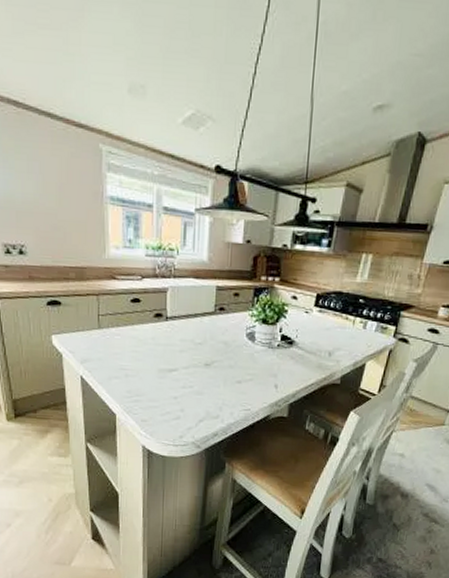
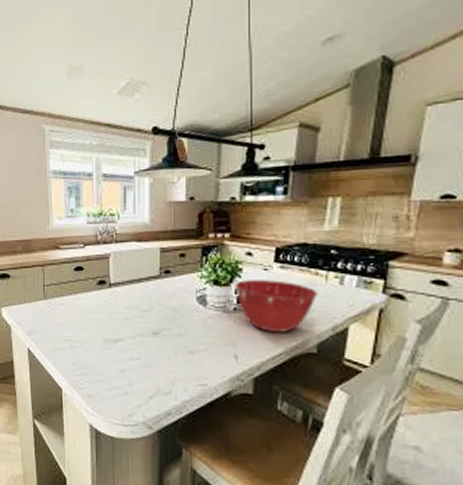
mixing bowl: none [280,320,346,367] -> present [235,280,318,332]

